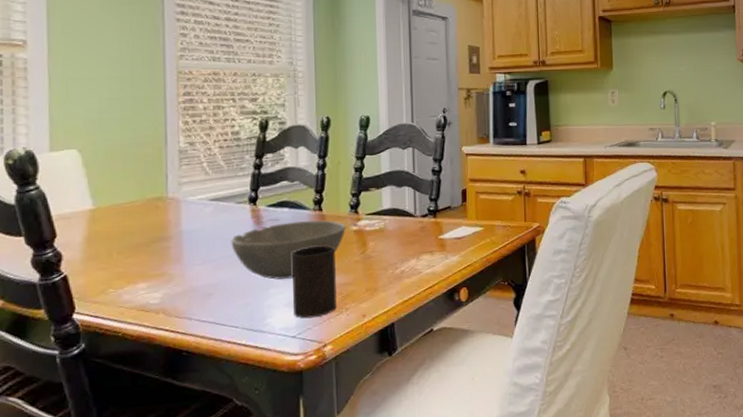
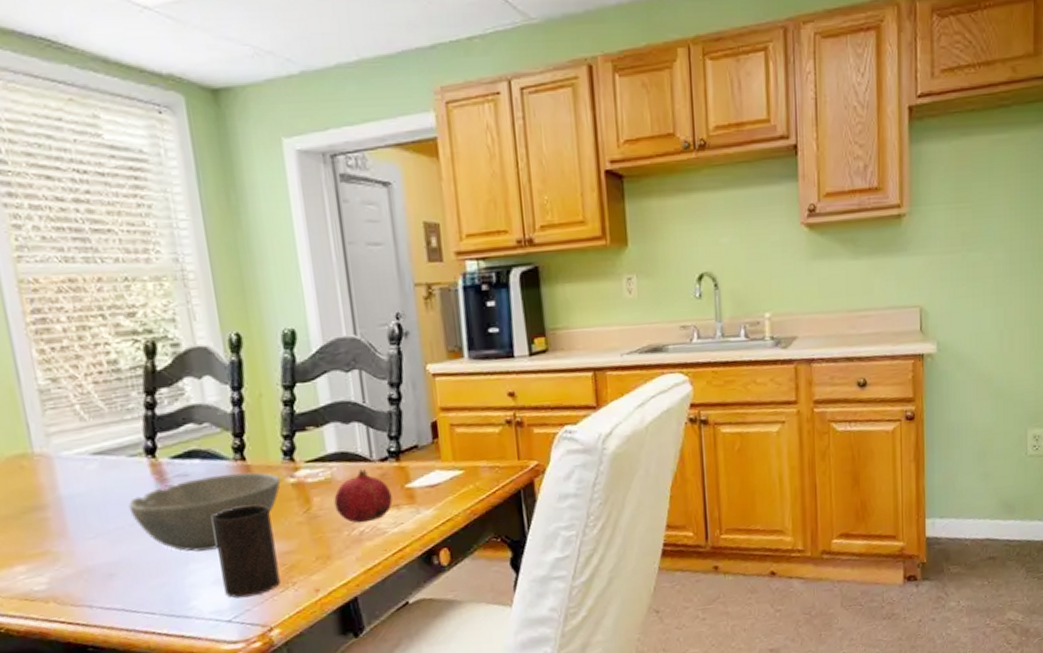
fruit: none [384,222,428,264] -> present [334,469,393,523]

